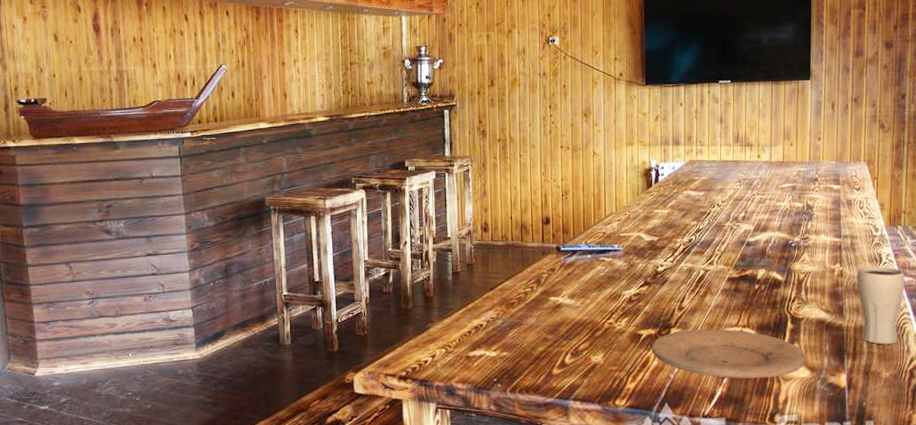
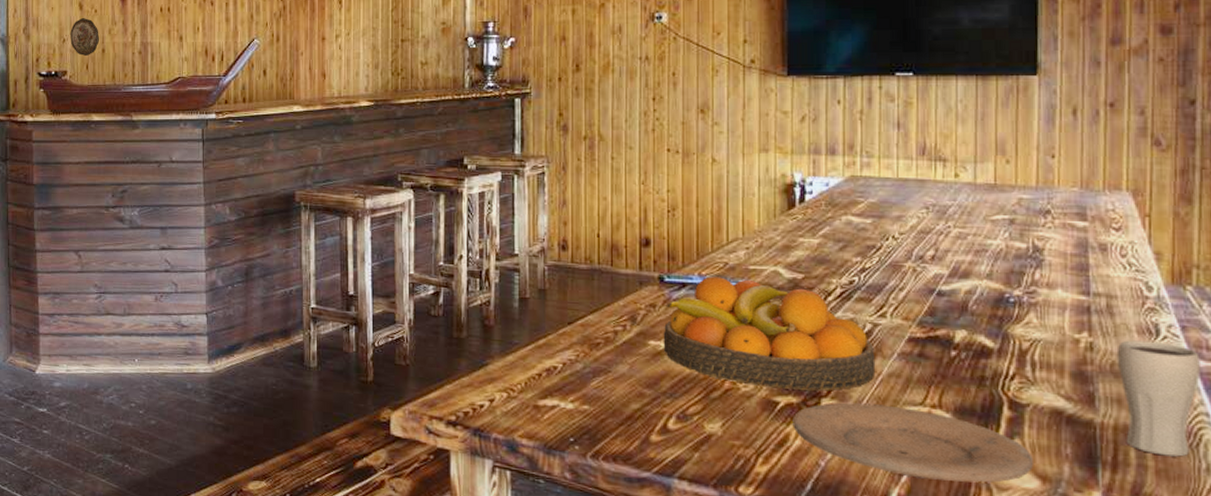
decorative plate: none [47,49,76,85] -> present [70,18,99,57]
fruit bowl: none [560,244,707,325] -> present [663,276,876,391]

